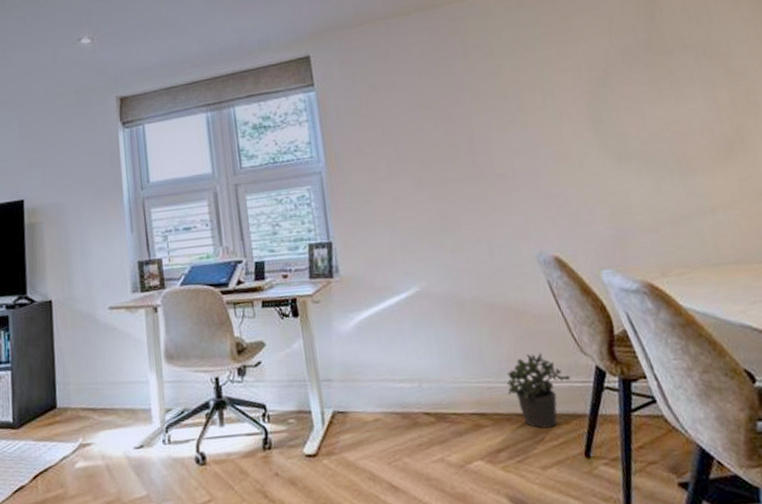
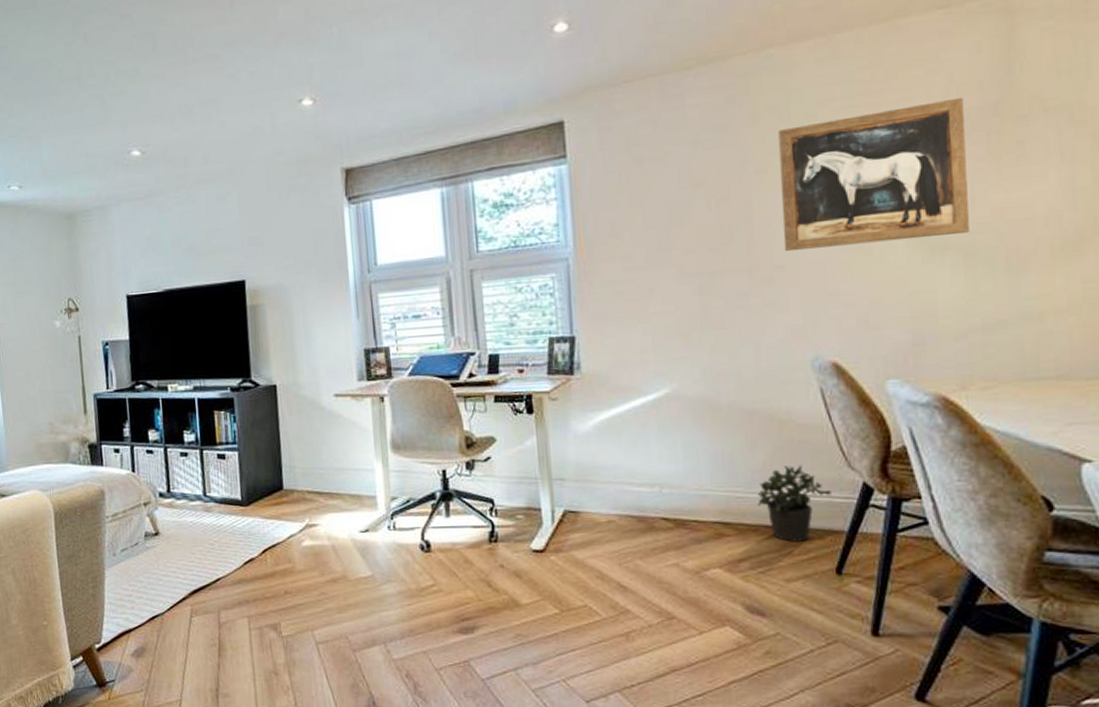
wall art: none [485,36,646,162] -> present [778,97,969,252]

